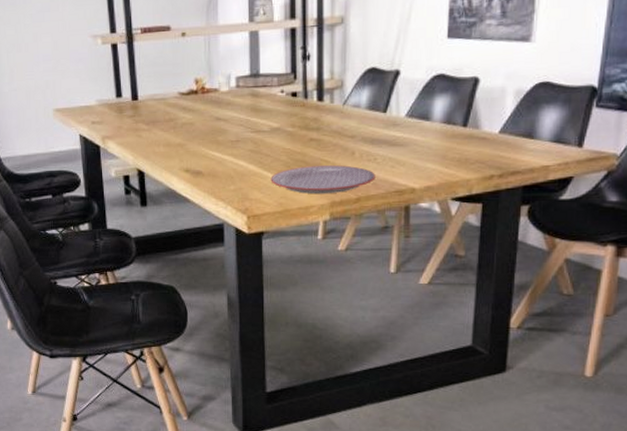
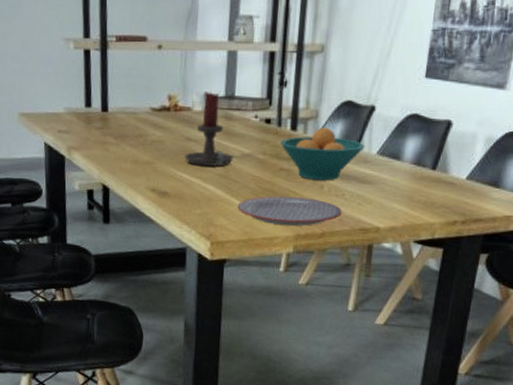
candle holder: none [215,72,263,143] -> present [185,92,233,167]
fruit bowl: none [308,95,393,148] -> present [280,127,365,181]

